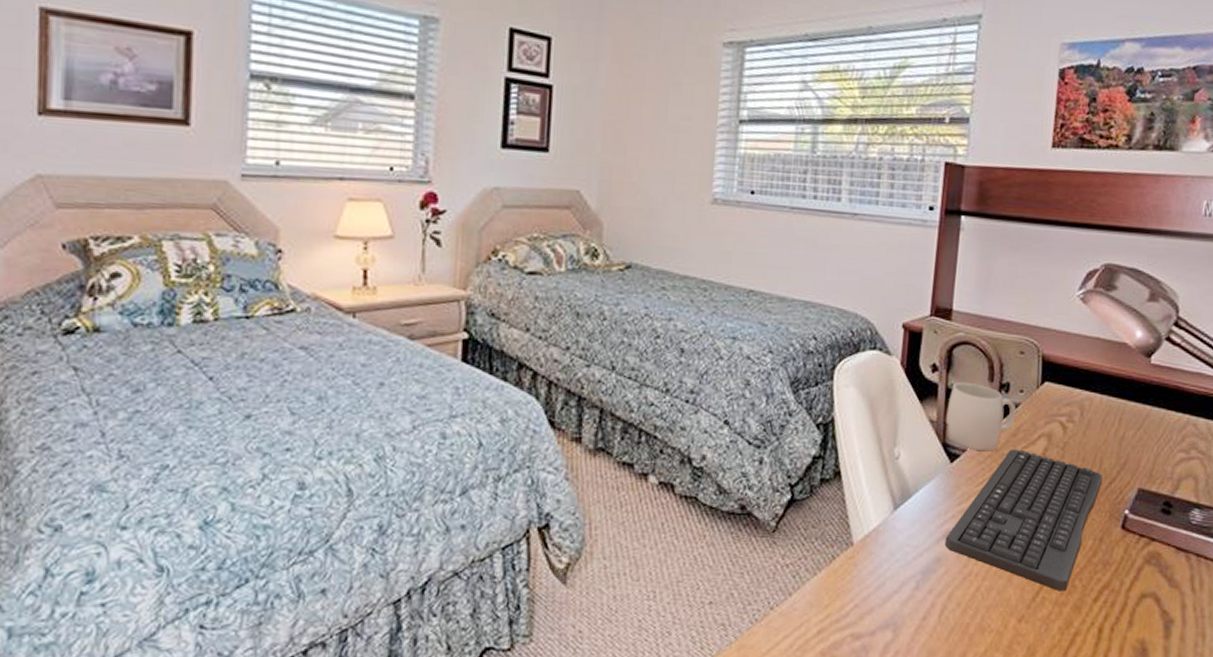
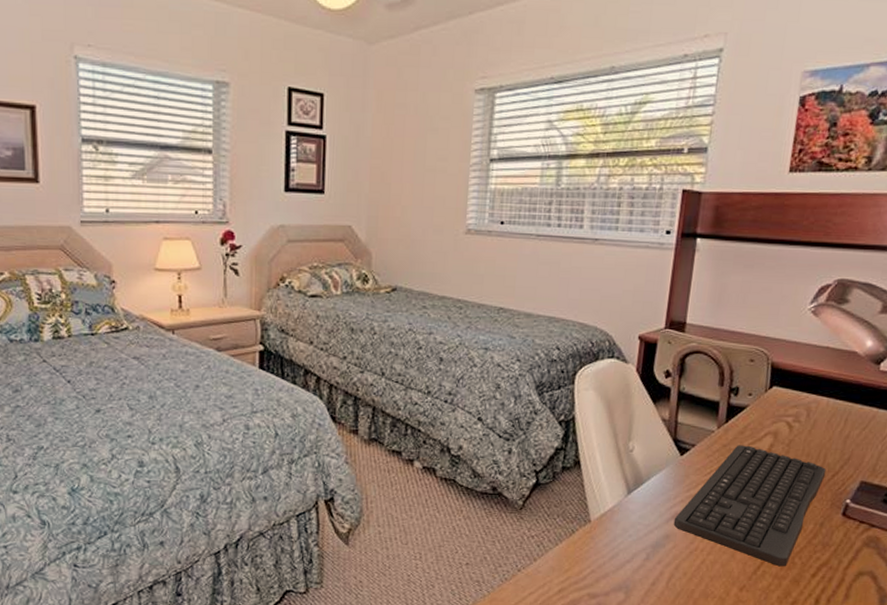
mug: present [946,383,1016,452] -> none [678,387,745,447]

